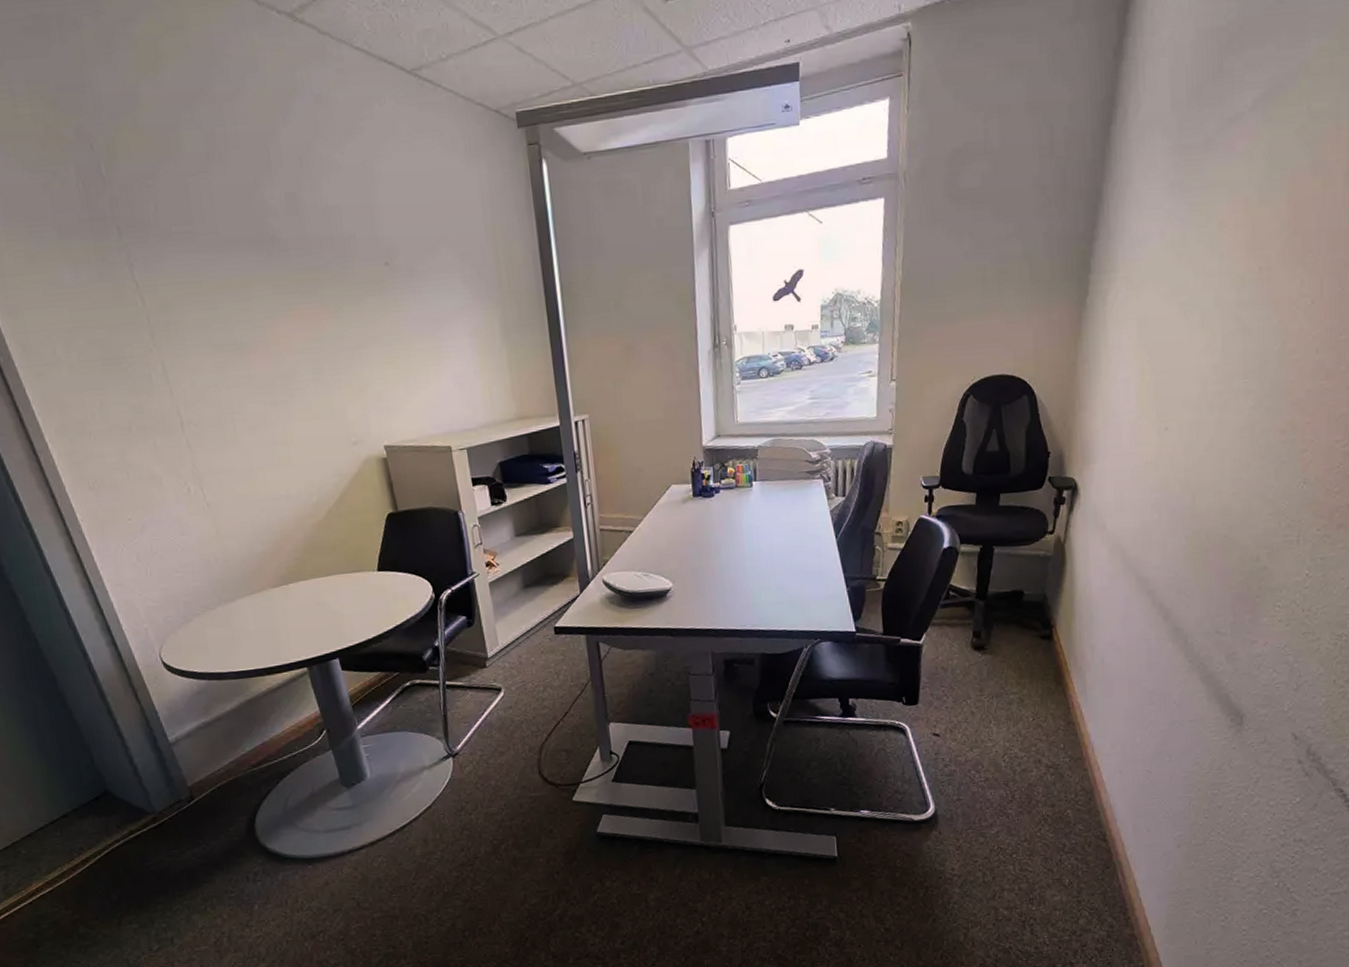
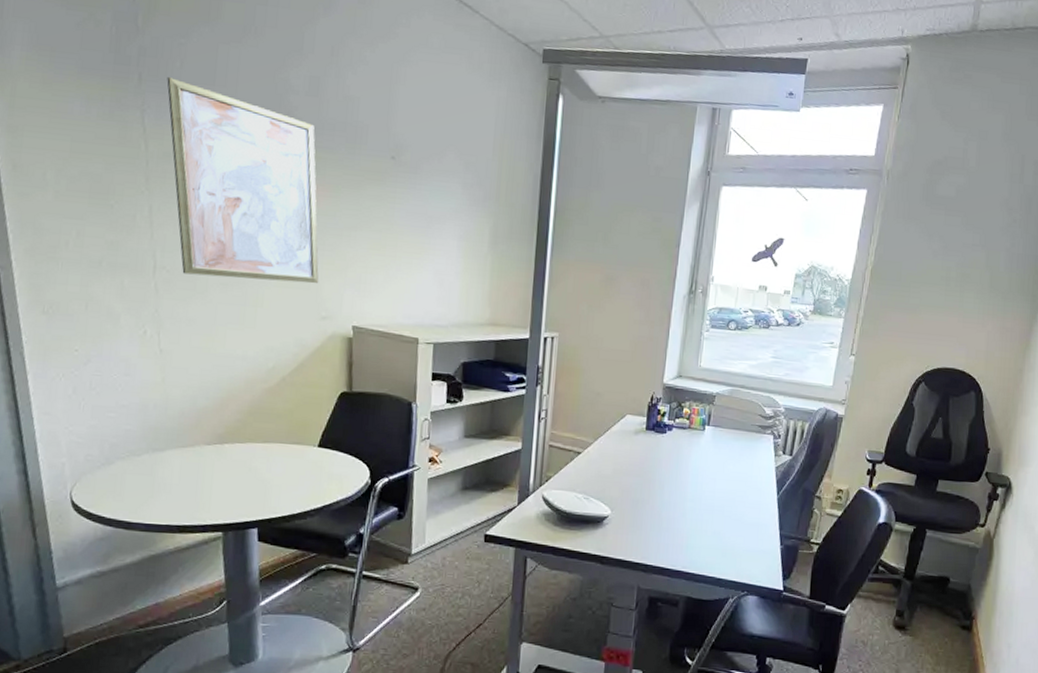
wall art: none [145,224,342,425] -> present [167,77,319,284]

